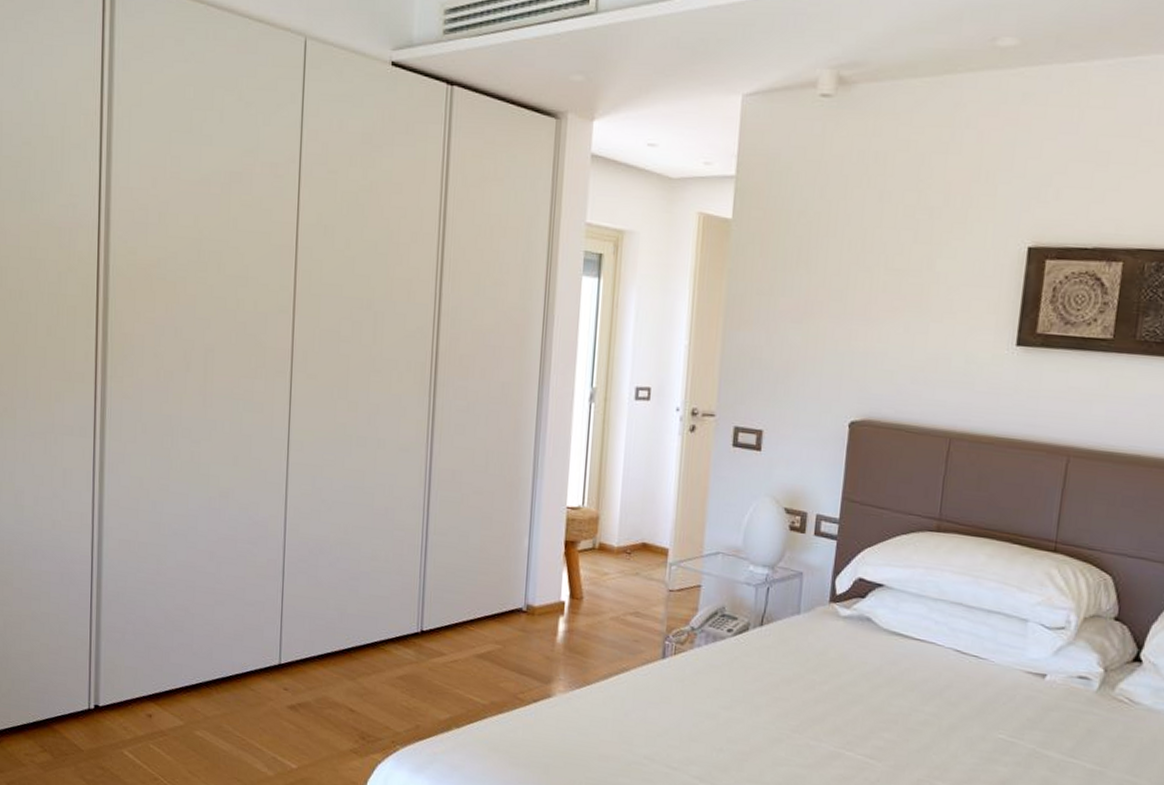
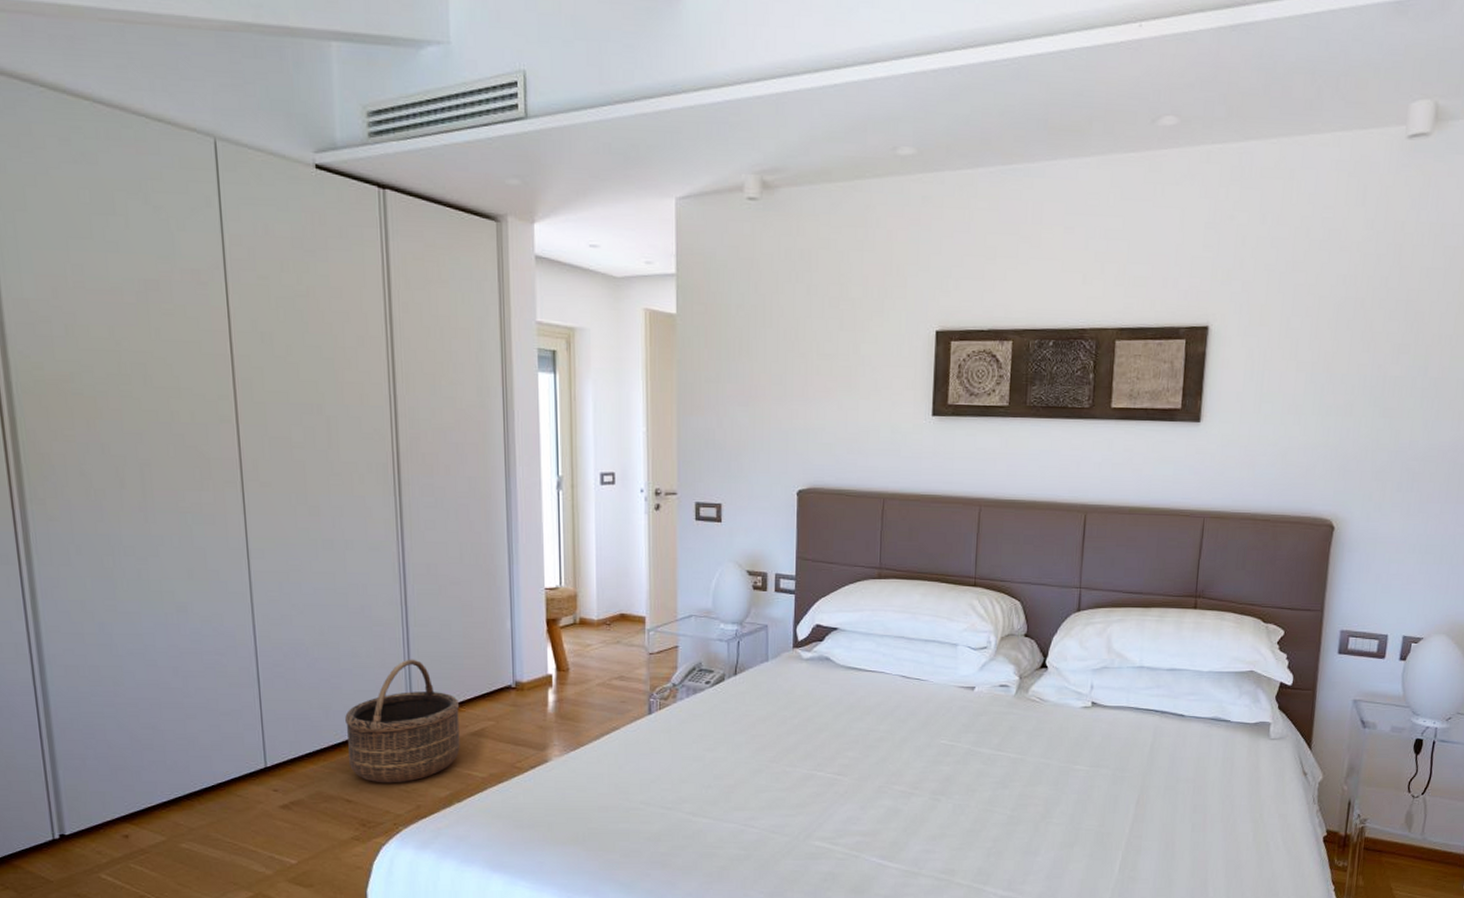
basket: none [357,568,469,699] -> present [345,659,460,783]

